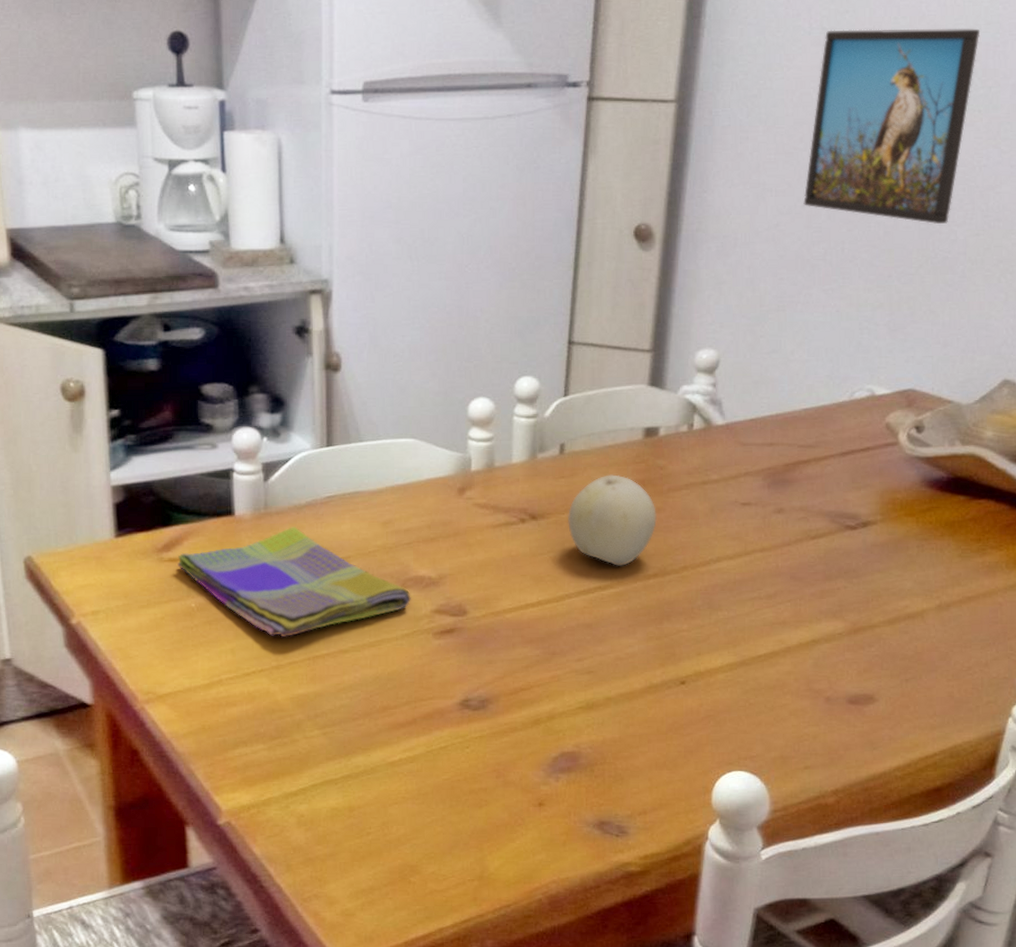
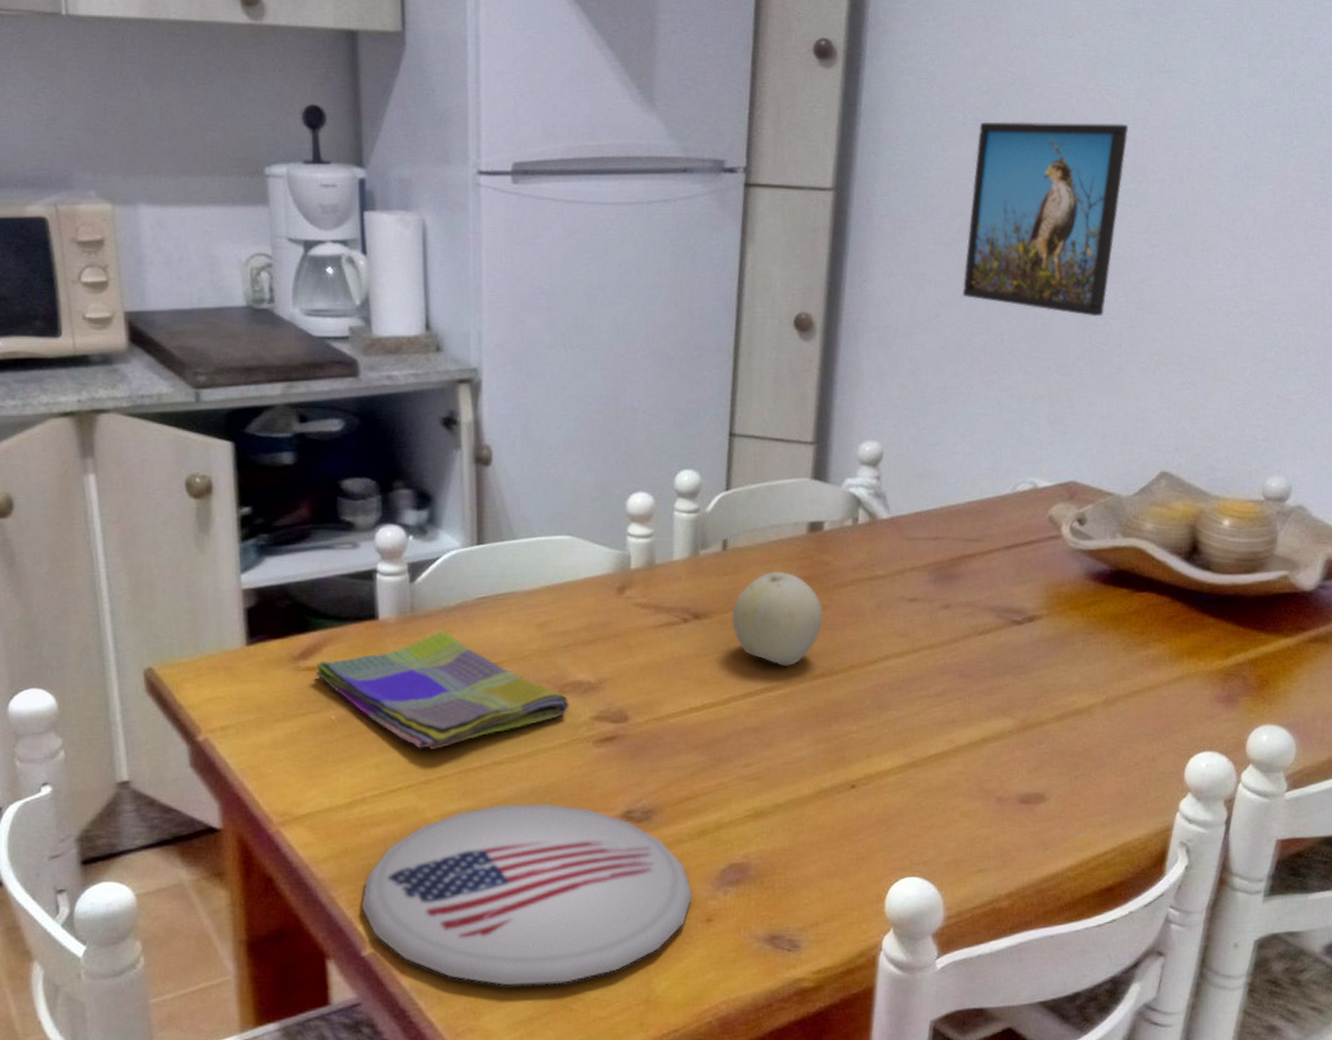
plate: none [217,690,526,857] -> present [361,803,693,986]

